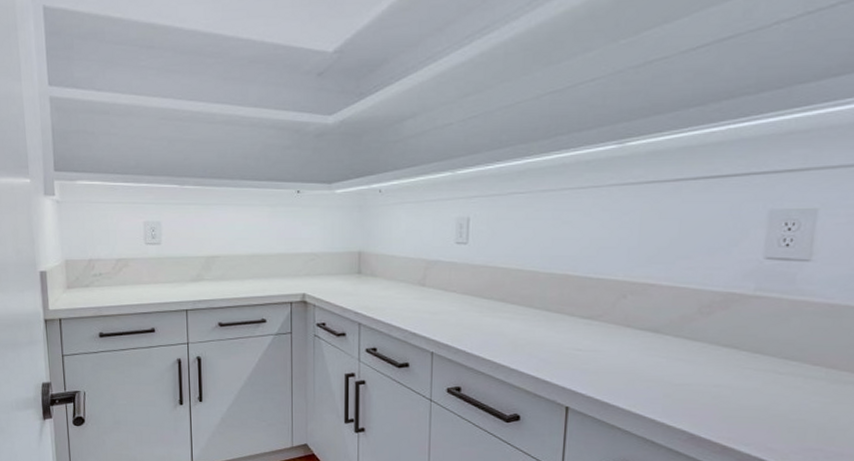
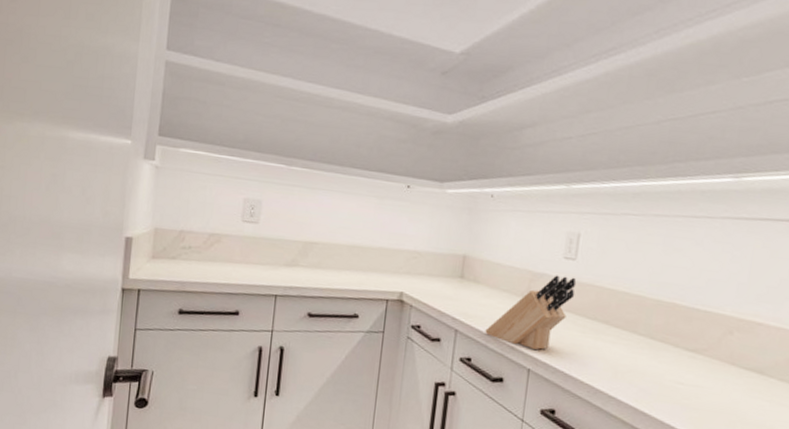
knife block: none [387,260,470,334] -> present [485,275,577,350]

